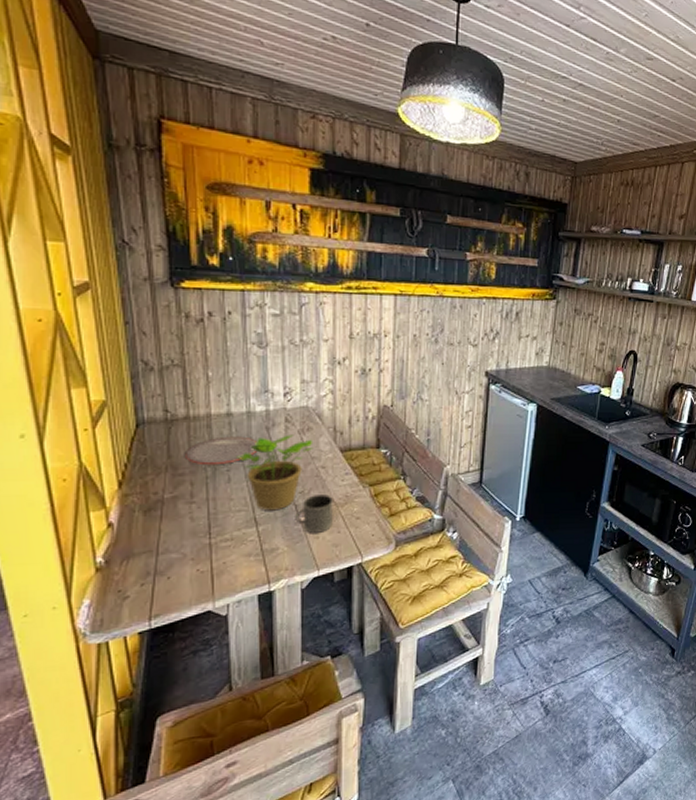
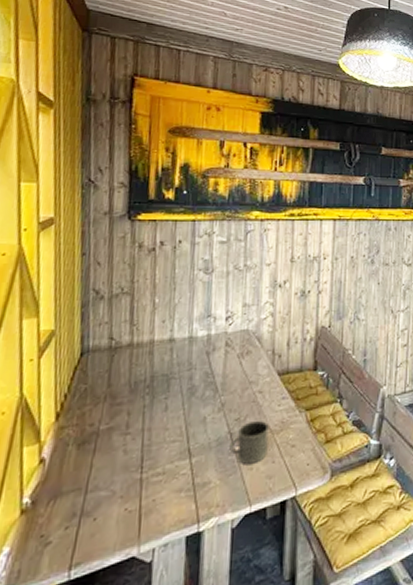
plate: present [185,436,257,464] -> none [125,362,197,393]
potted plant: present [237,435,313,511] -> none [175,359,252,441]

